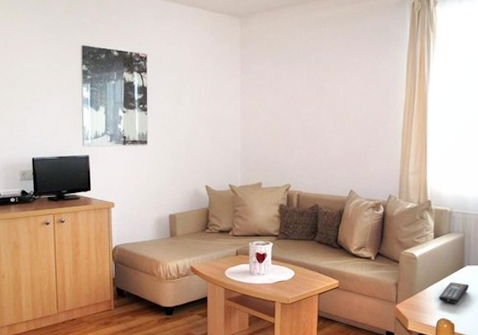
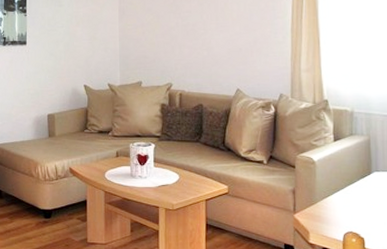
remote control: present [439,282,469,304] -> none [344,191,379,215]

